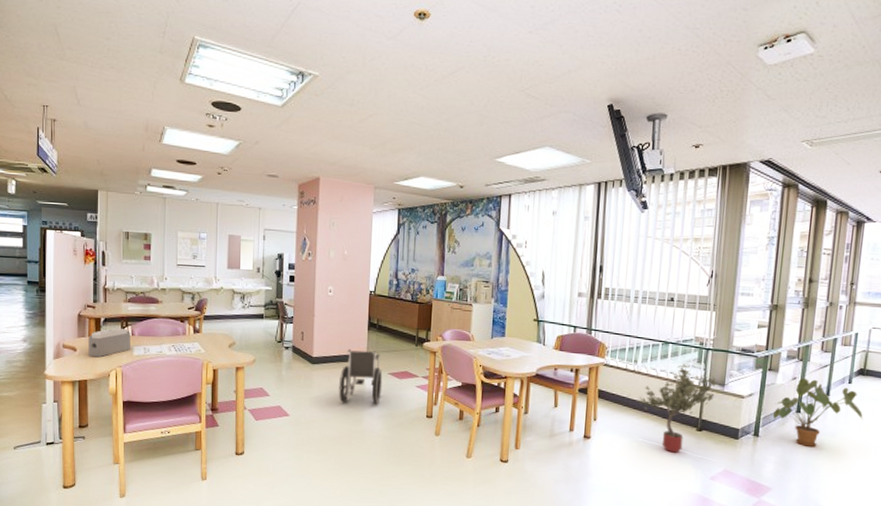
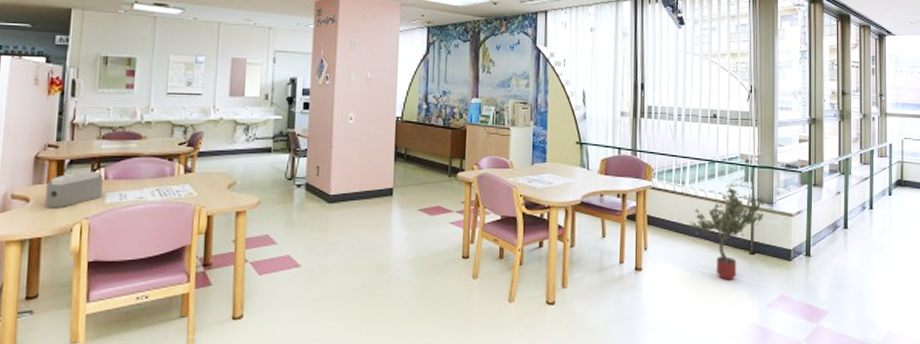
wheelchair: present [338,349,383,405] -> none [359,184,412,247]
house plant: present [772,378,863,448] -> none [821,193,906,265]

